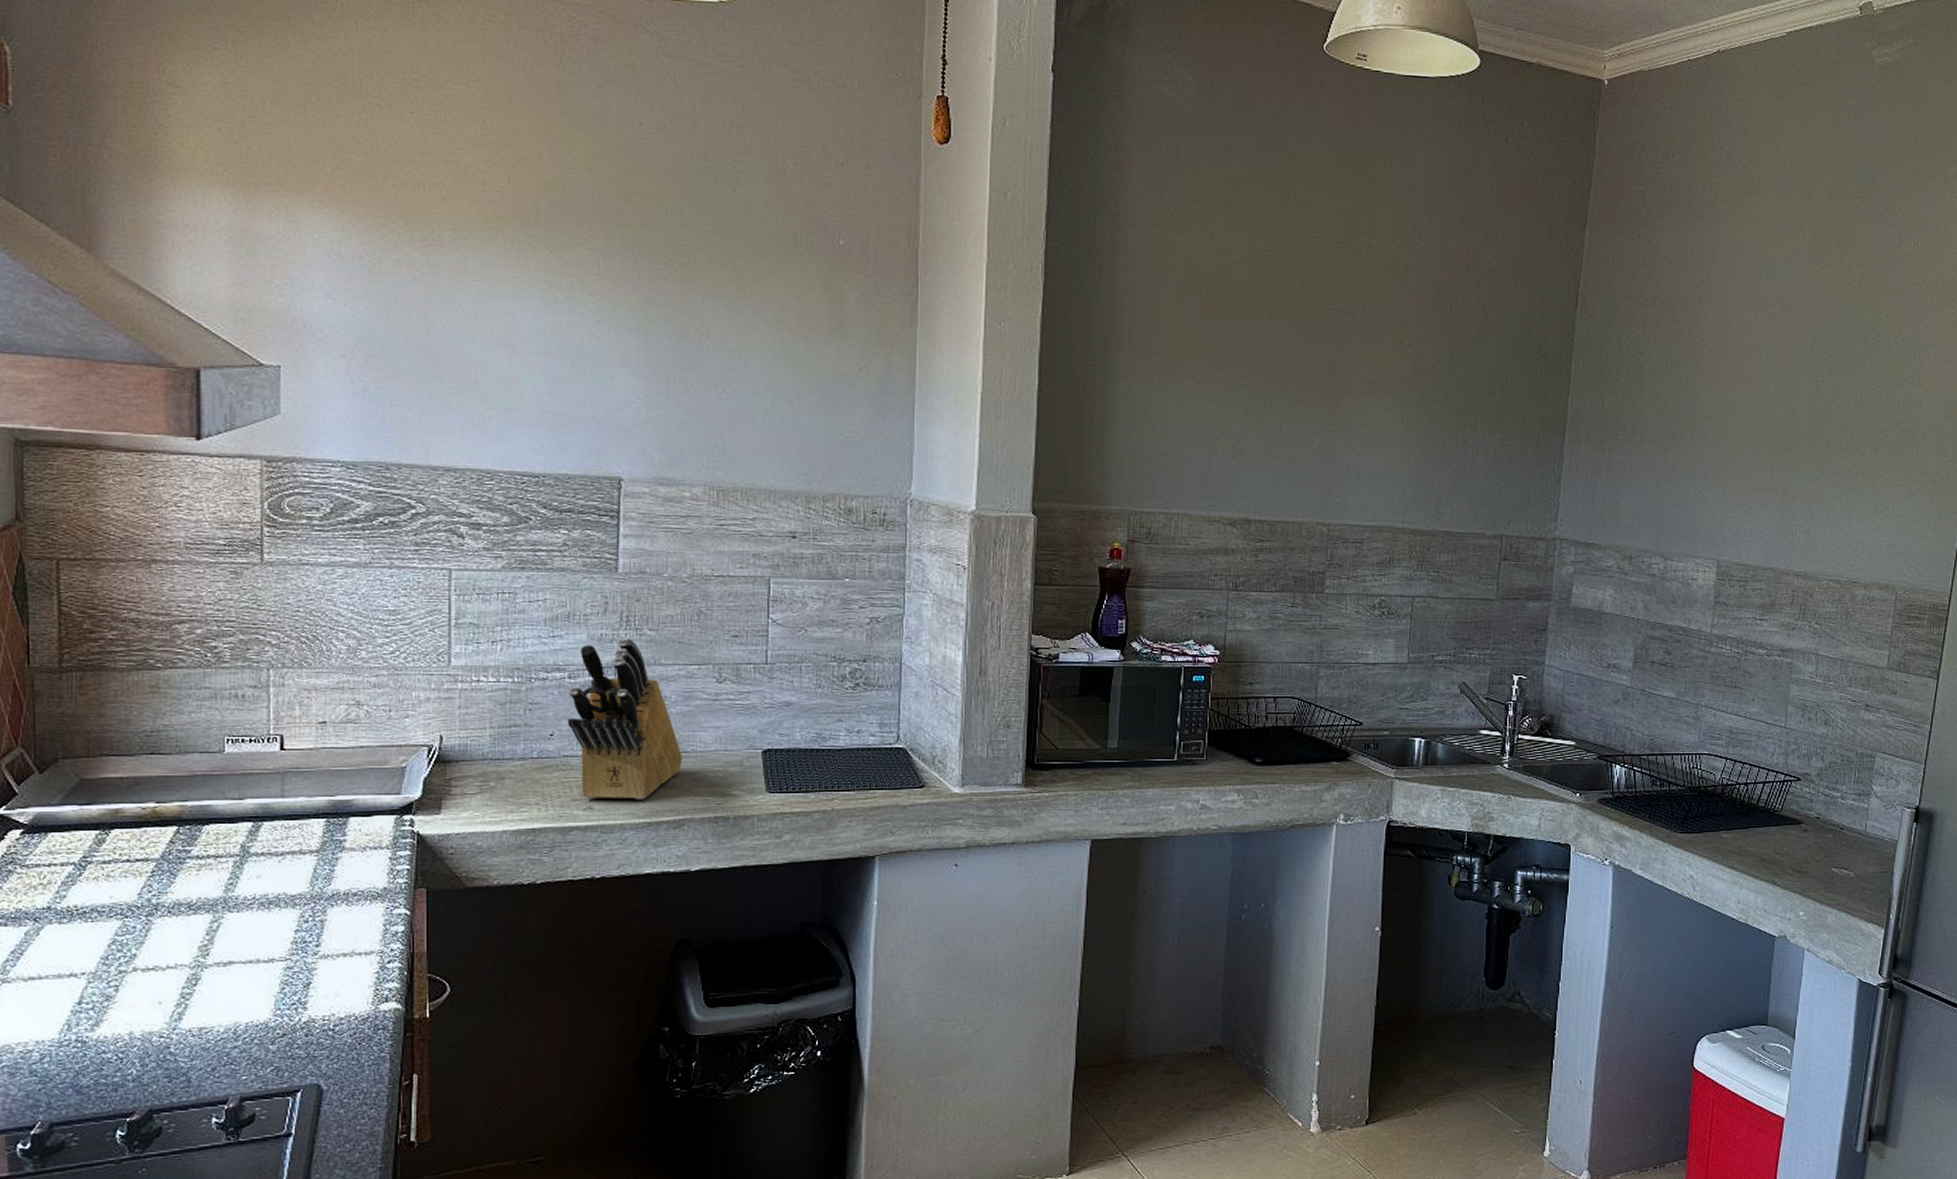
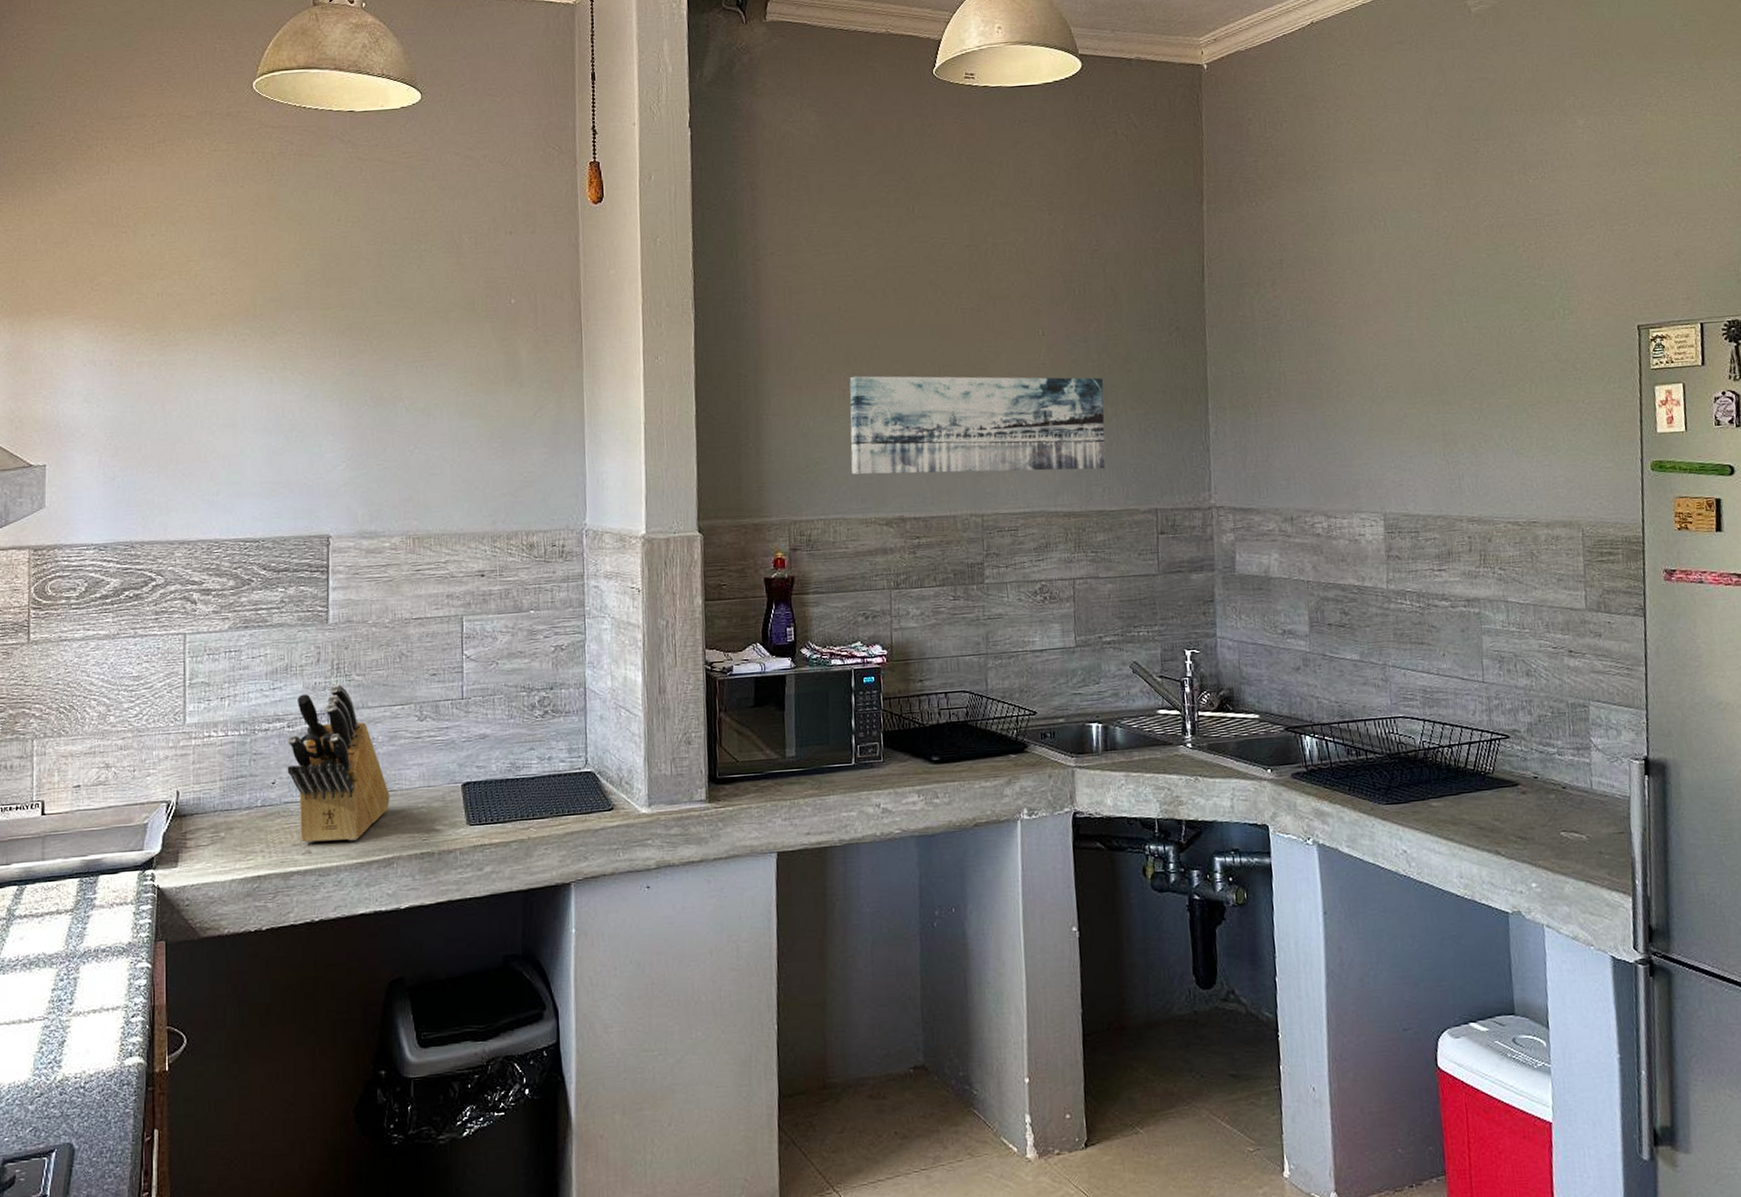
wall art: none [1198,367,1464,490] -> present [849,375,1106,475]

